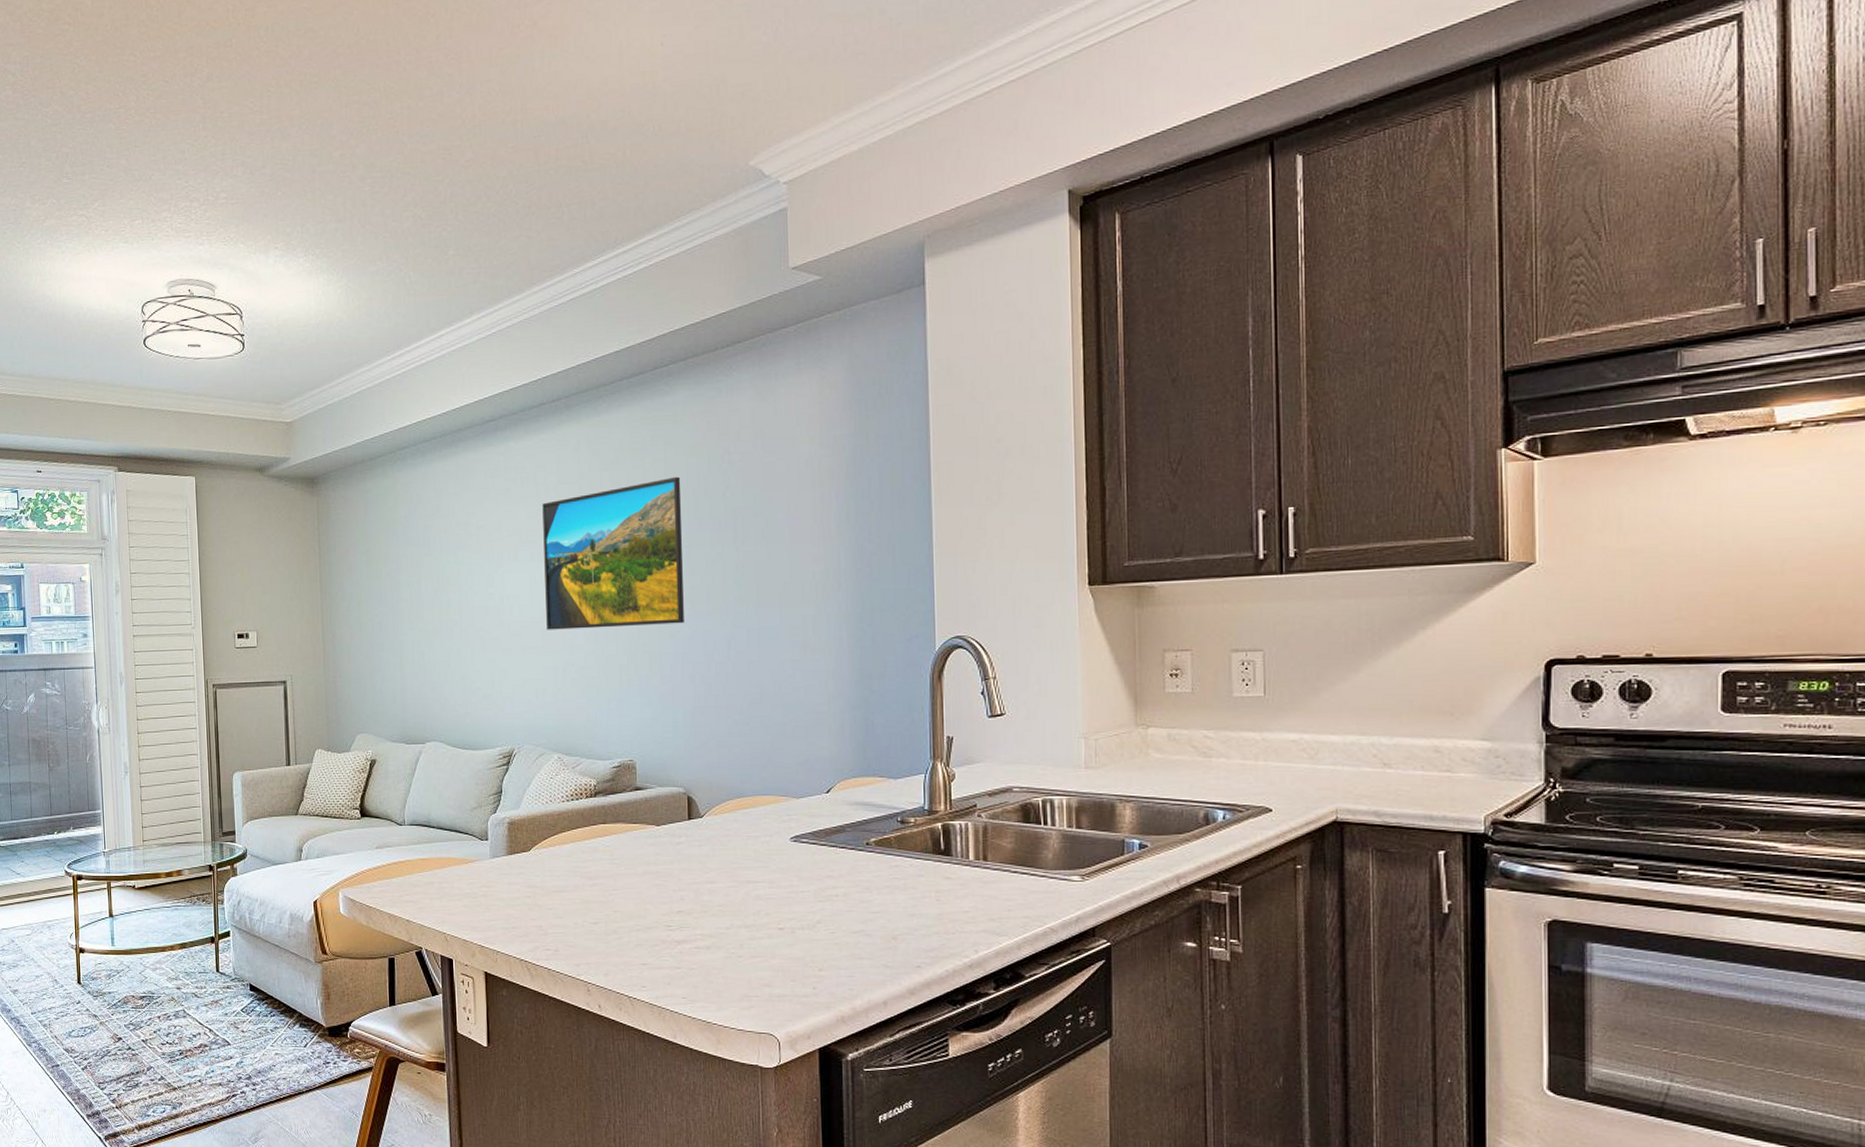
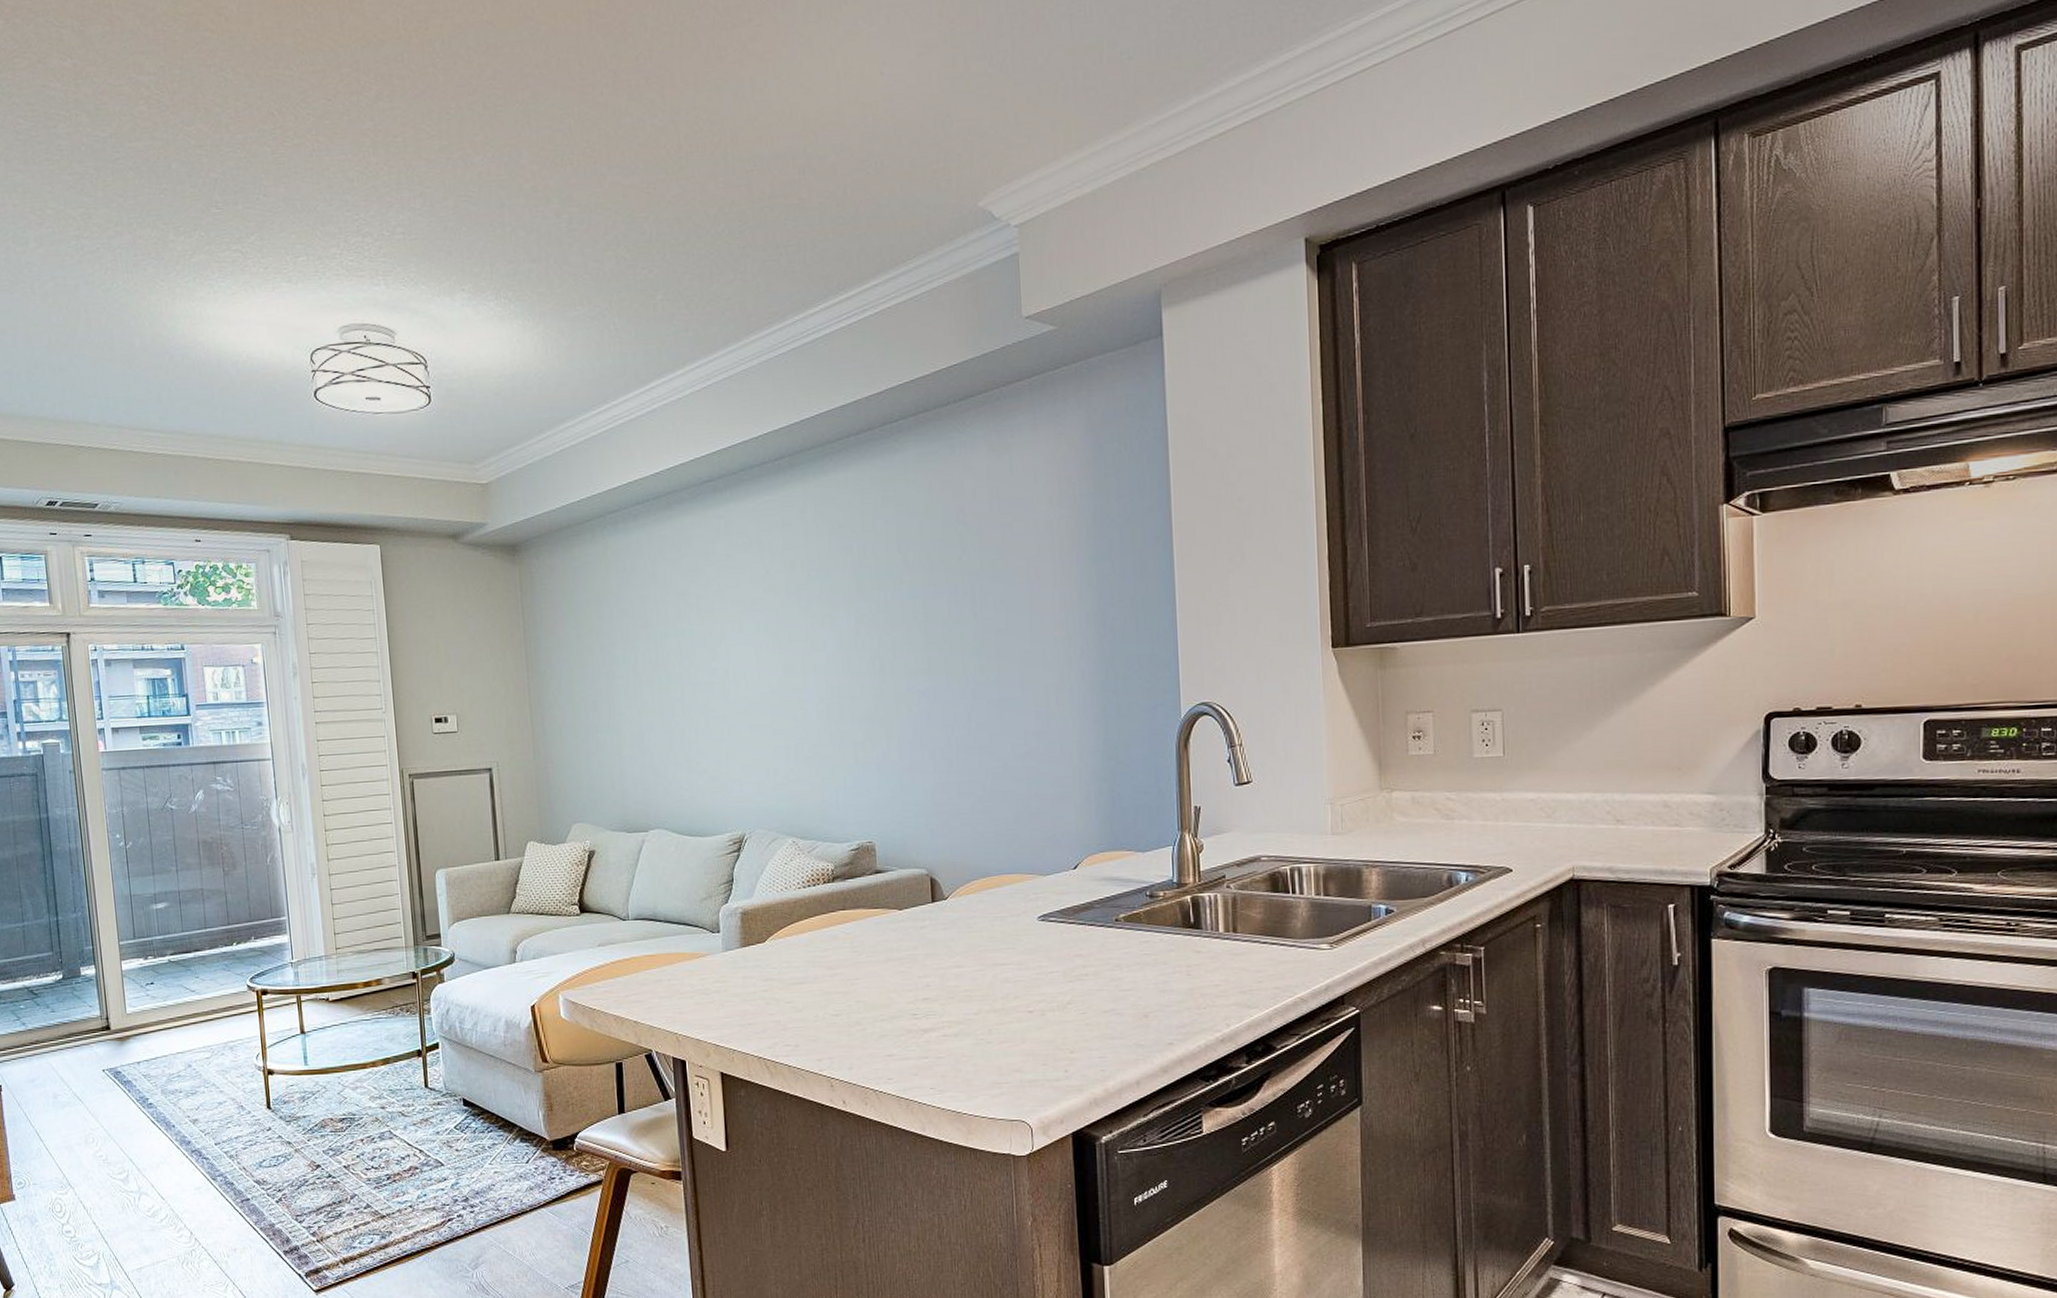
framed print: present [542,476,684,630] -> none [767,539,922,706]

